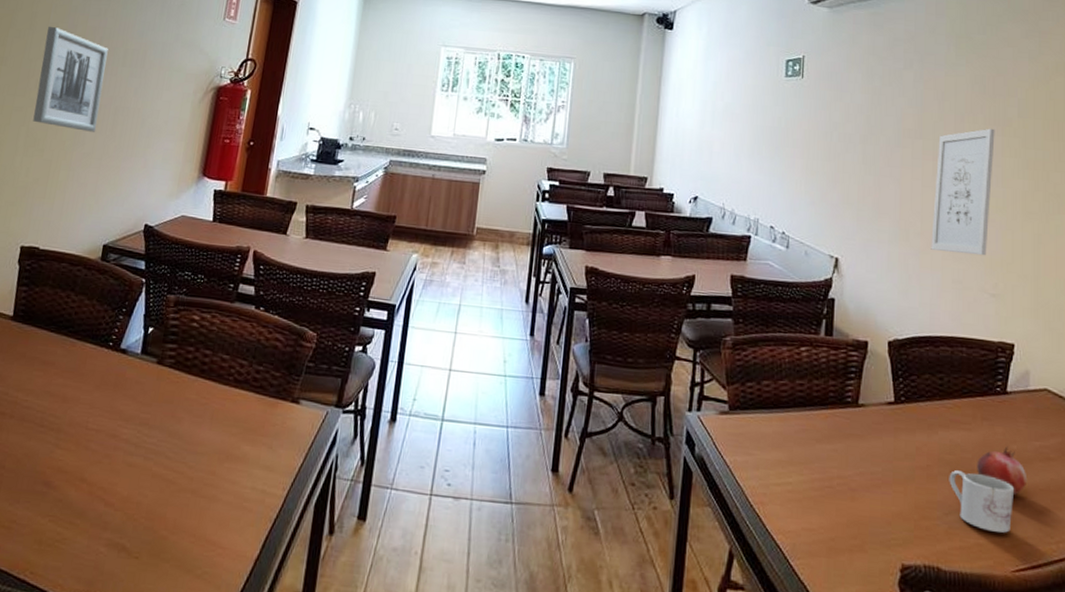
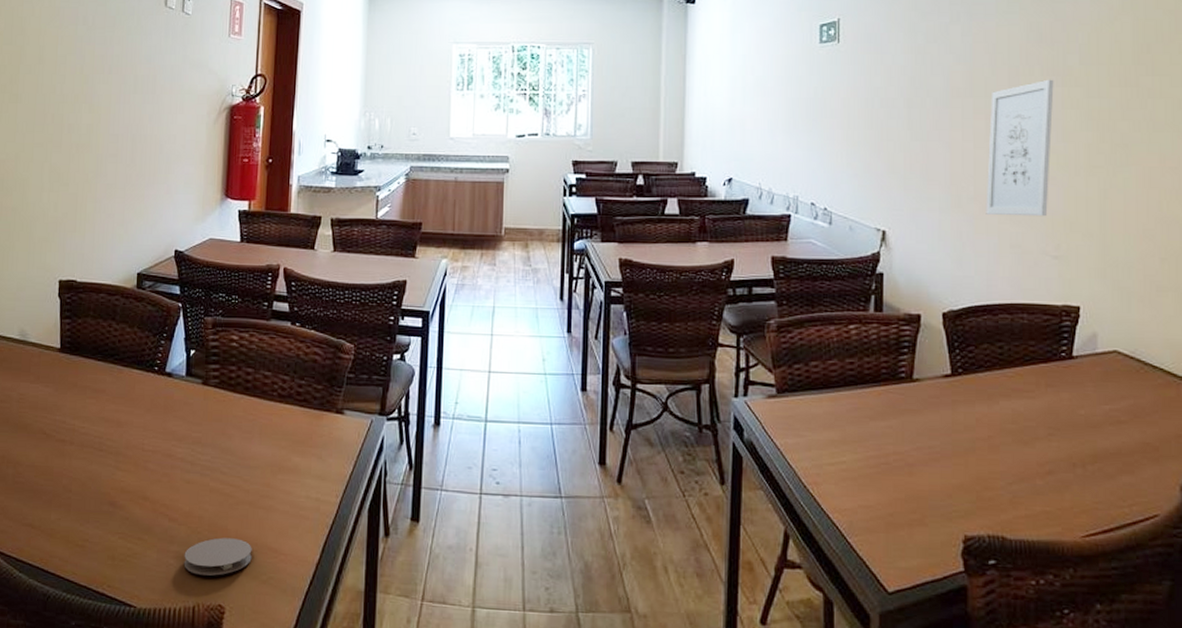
wall art: present [33,26,108,132] -> none [54,59,118,162]
coaster: none [115,526,190,567] -> present [184,537,252,576]
mug: present [949,470,1015,533] -> none [1012,439,1083,499]
fruit: present [977,446,1028,496] -> none [1042,412,1097,461]

